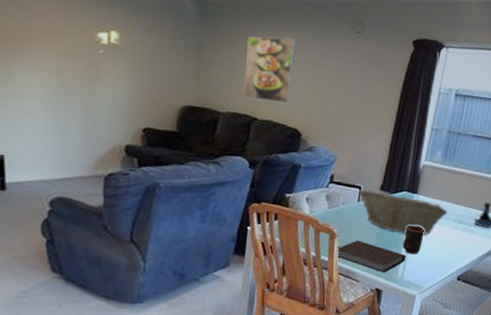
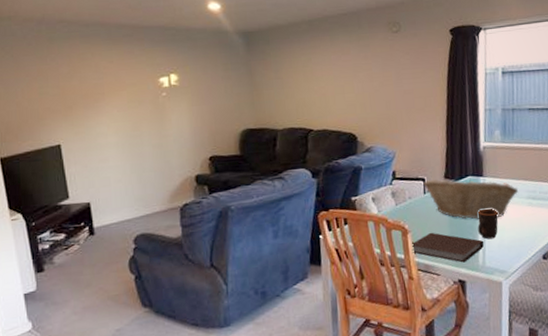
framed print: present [243,36,295,104] -> none [293,49,342,113]

